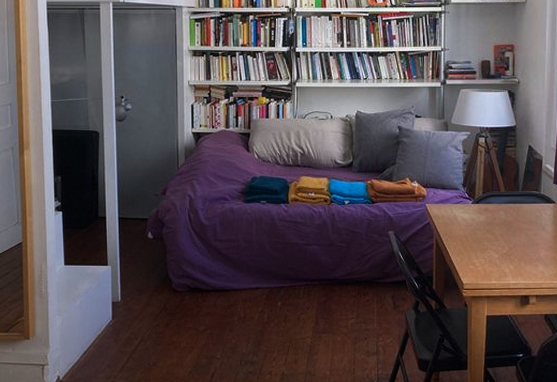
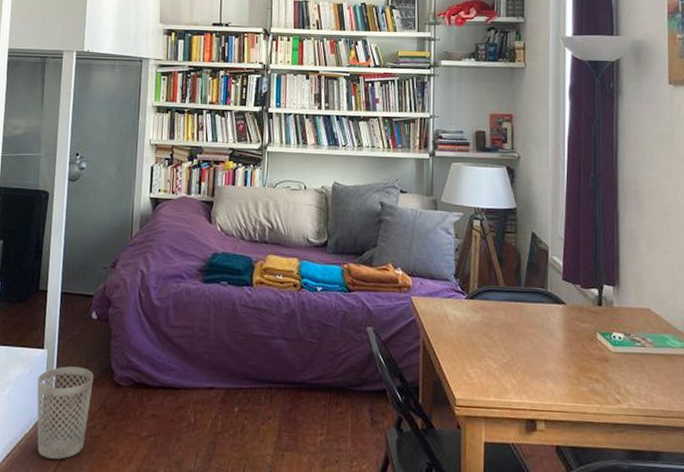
wastebasket: none [104,278,154,353] -> present [37,366,94,459]

